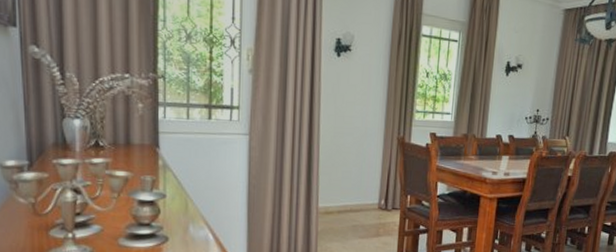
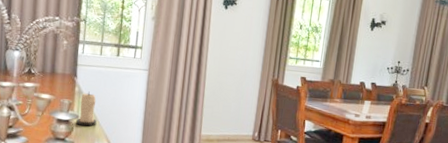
candle: none [162,164,189,207] -> present [75,91,97,127]

